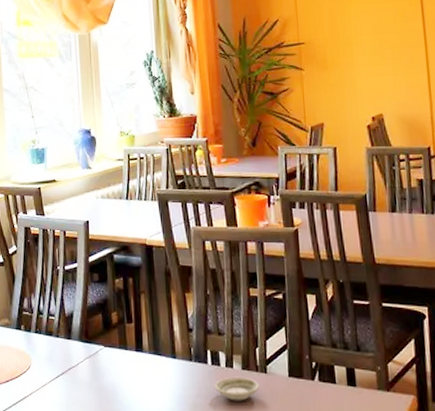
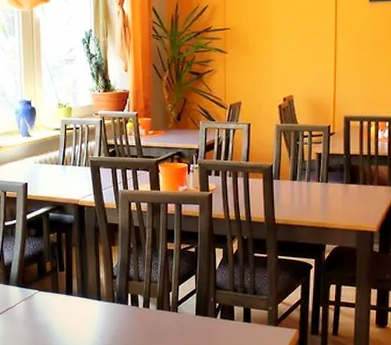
saucer: present [214,376,259,401] -> none [133,315,170,335]

